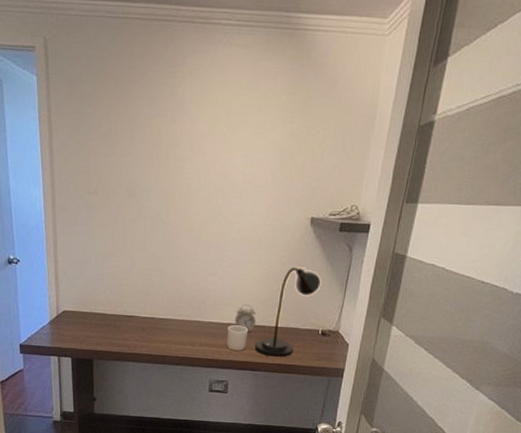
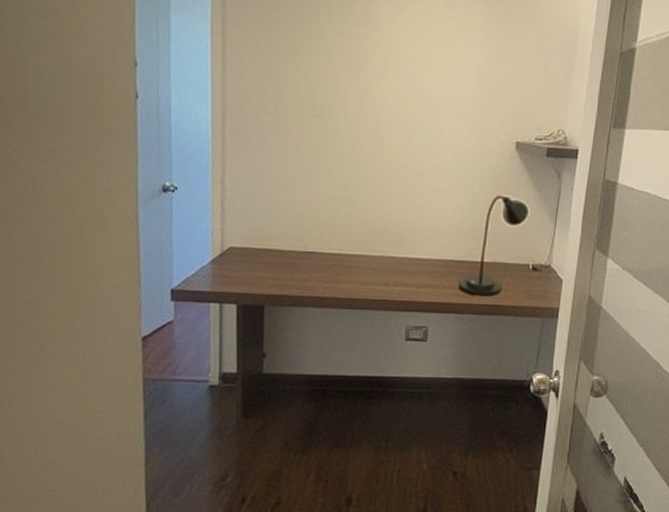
mug: present [226,325,249,351] -> none [426,261,451,291]
alarm clock: present [235,305,256,332] -> none [435,237,459,268]

